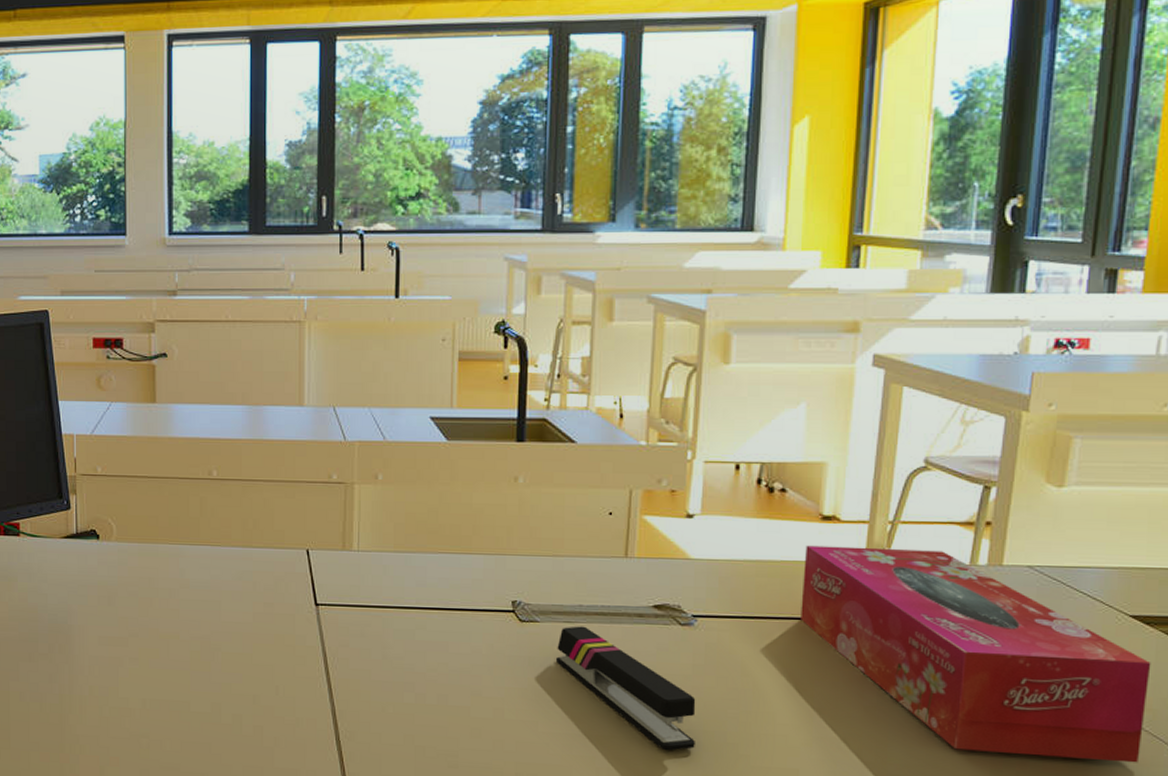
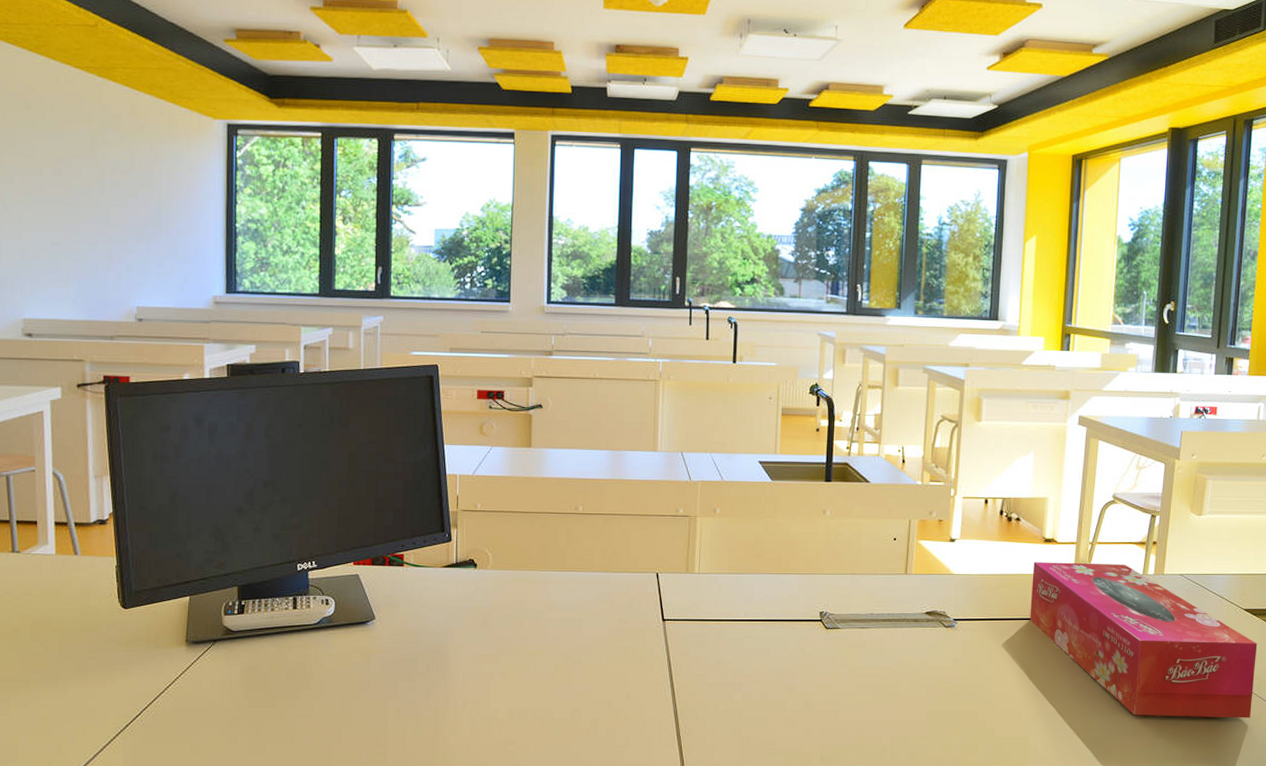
stapler: present [555,626,696,751] -> none [852,631,956,729]

